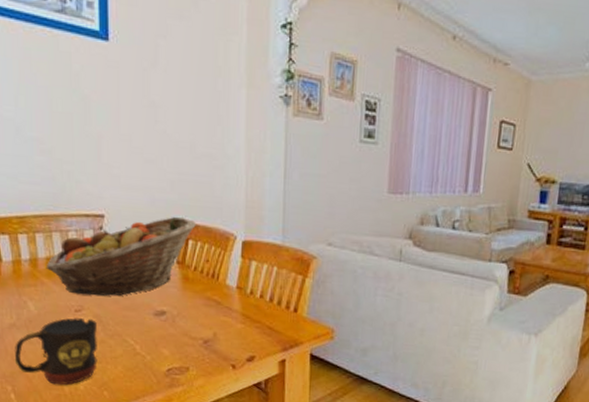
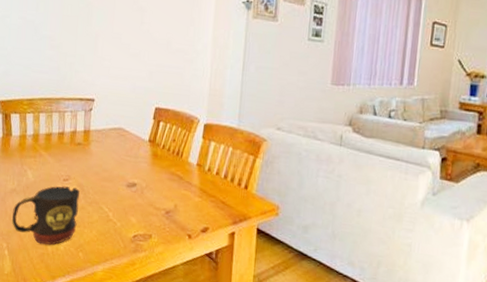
fruit basket: present [45,216,197,296] -> none [44,101,168,168]

